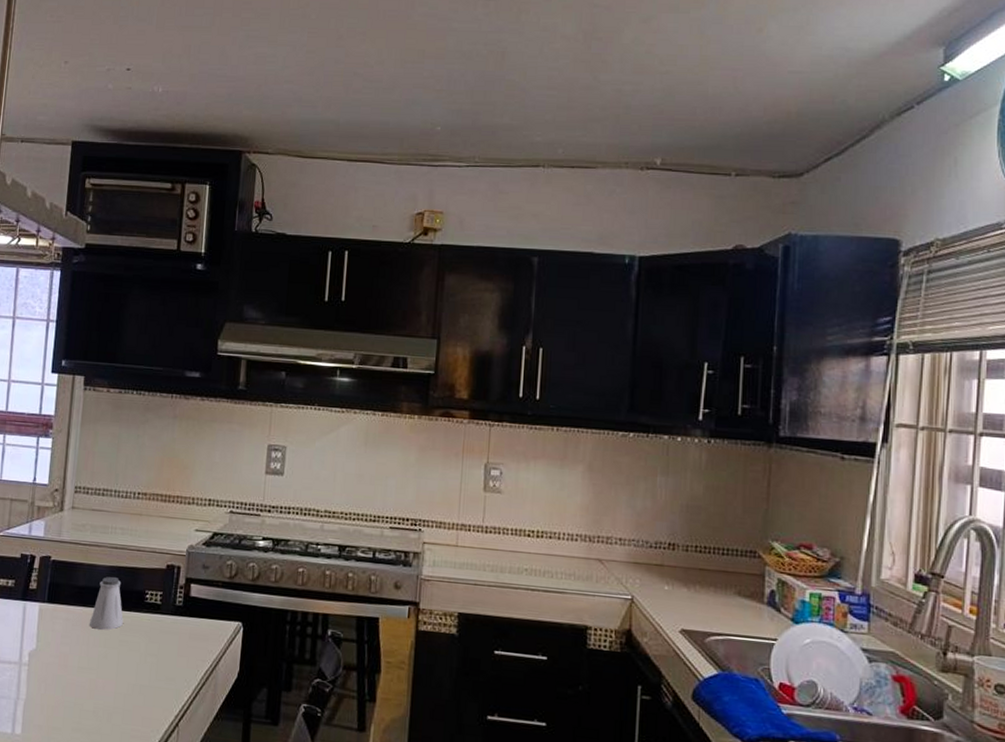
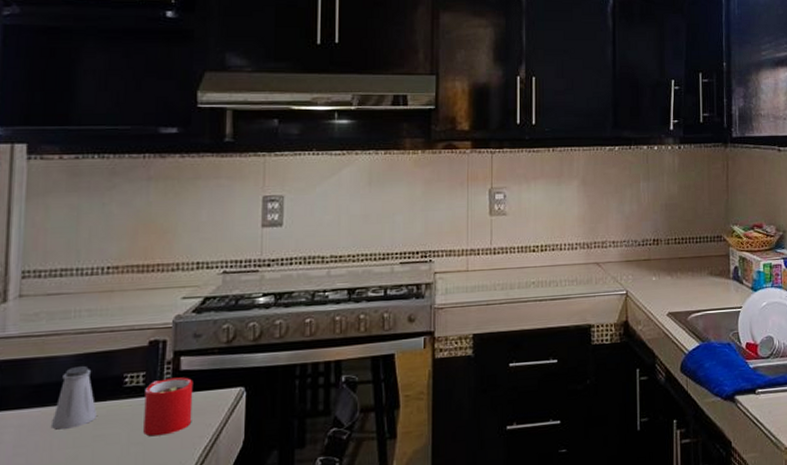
mug: none [158,601,200,653] -> present [143,377,193,437]

